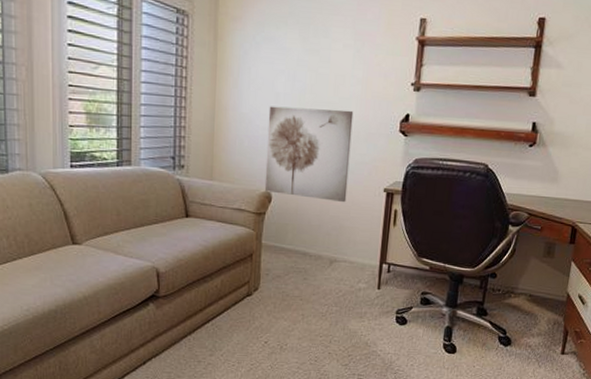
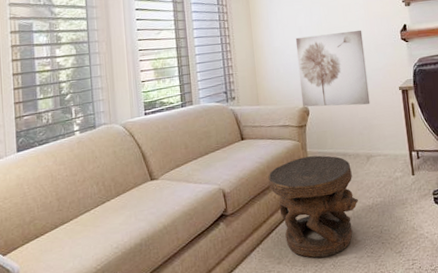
side table: none [211,248,311,357] -> present [268,155,358,258]

